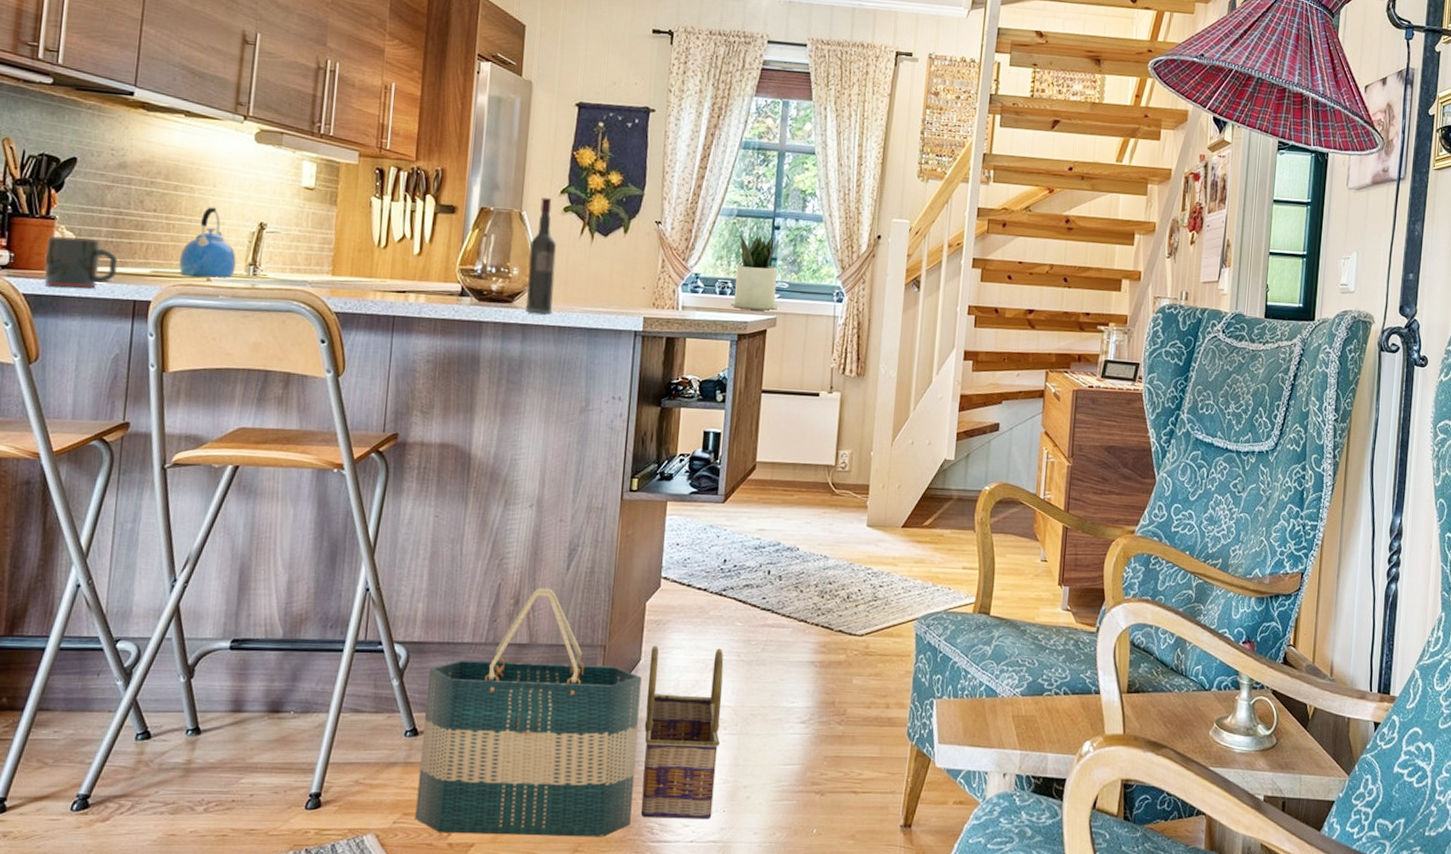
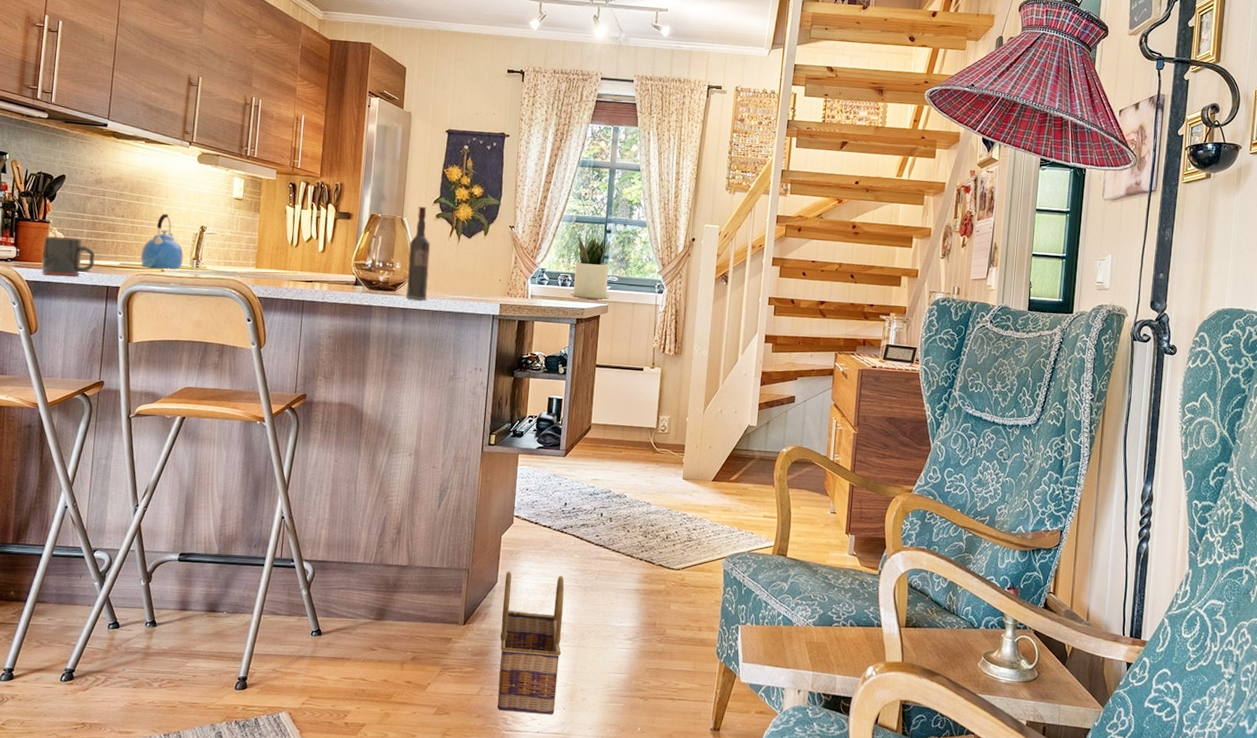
tote bag: present [415,587,642,836] -> none [319,521,498,724]

